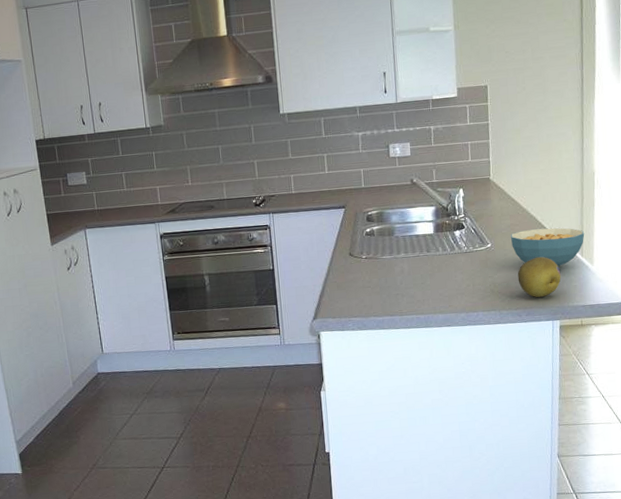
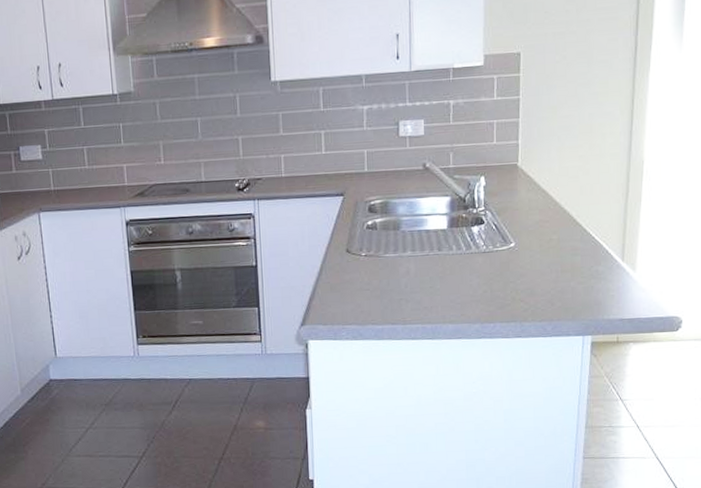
cereal bowl: present [510,227,585,267] -> none [538,226,628,272]
fruit: present [517,256,561,298] -> none [544,259,596,309]

